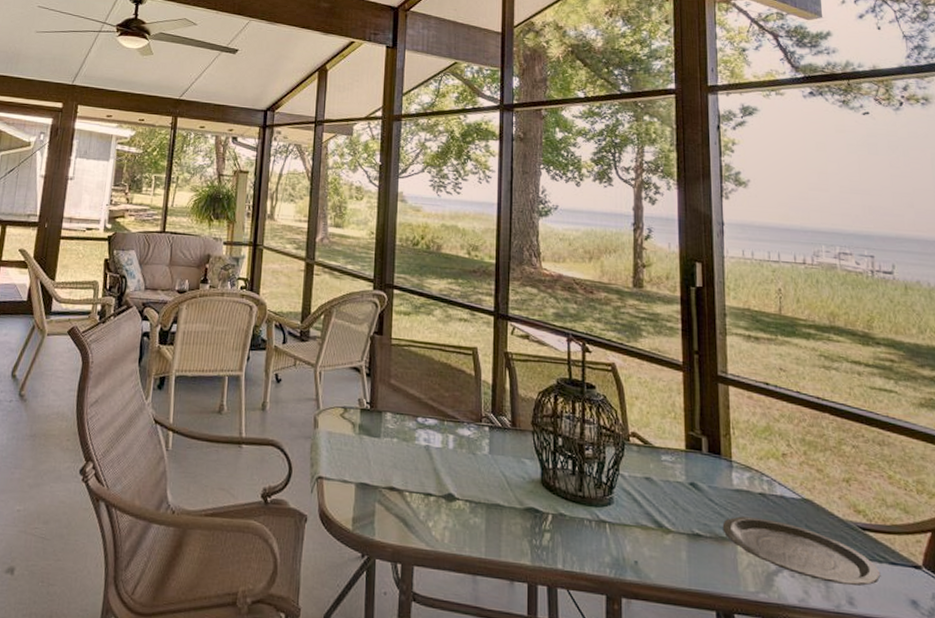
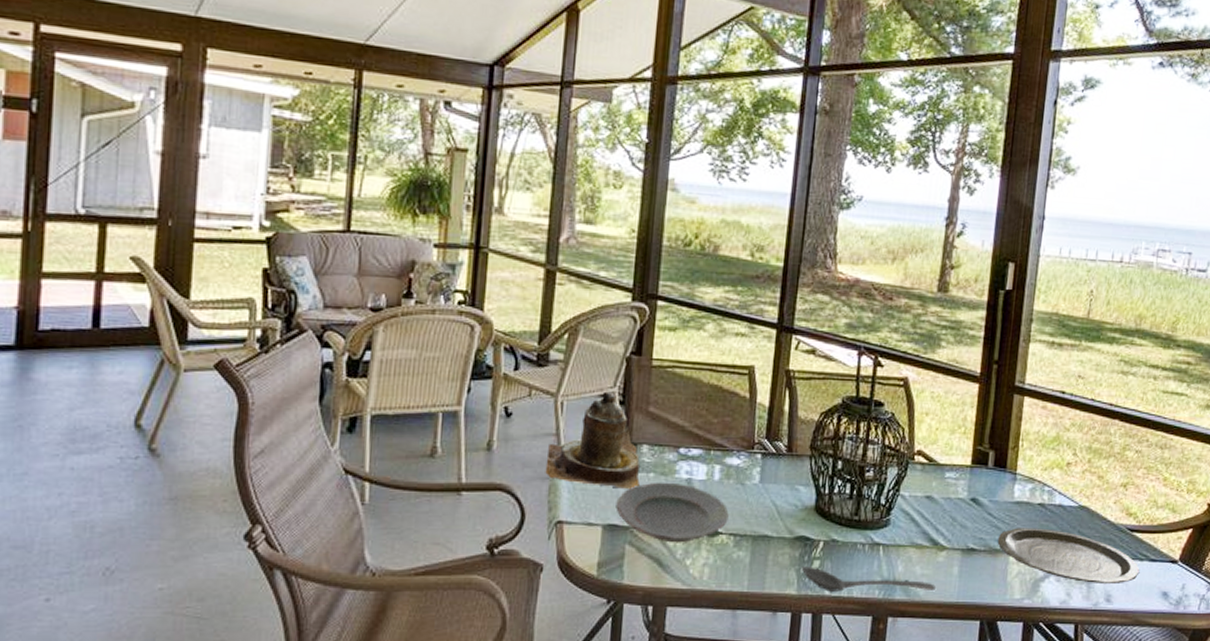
teapot: none [308,364,385,452] -> present [545,391,640,489]
plate: none [366,447,464,506] -> present [616,482,729,543]
stirrer: none [533,538,666,574] -> present [801,567,935,592]

